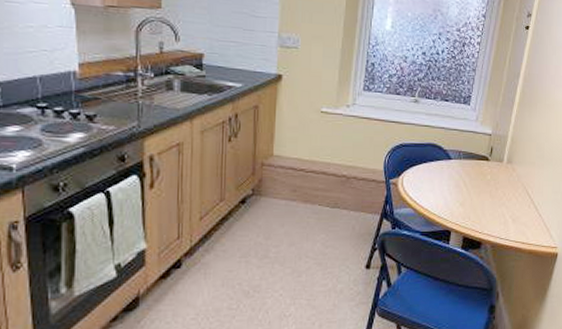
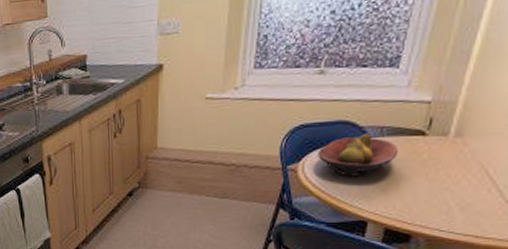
fruit bowl: none [413,156,471,192] -> present [318,133,398,177]

